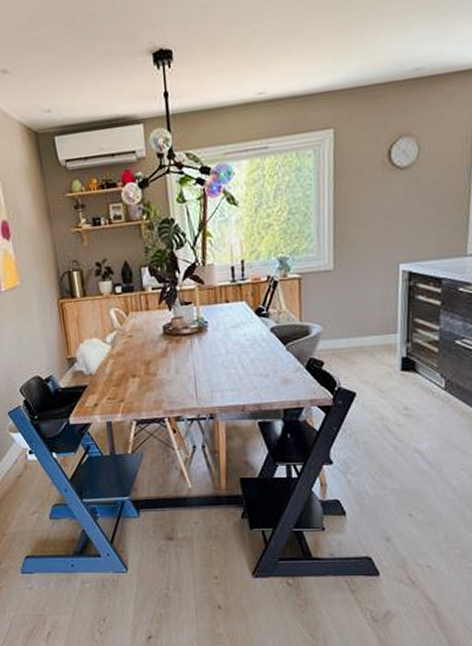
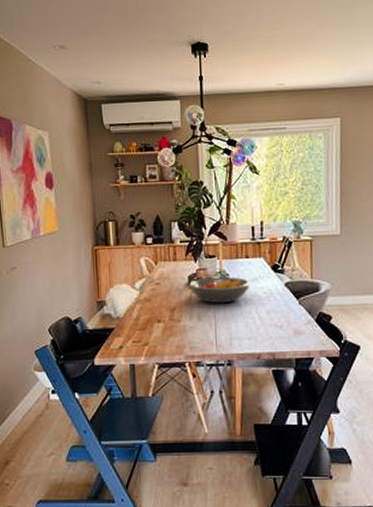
fruit bowl: none [163,324,232,355] -> present [188,277,251,304]

